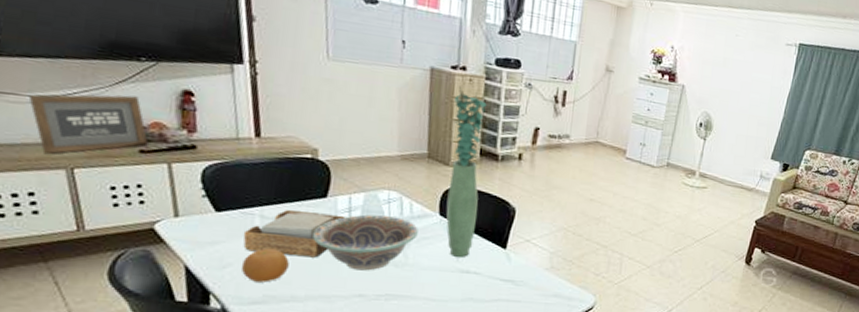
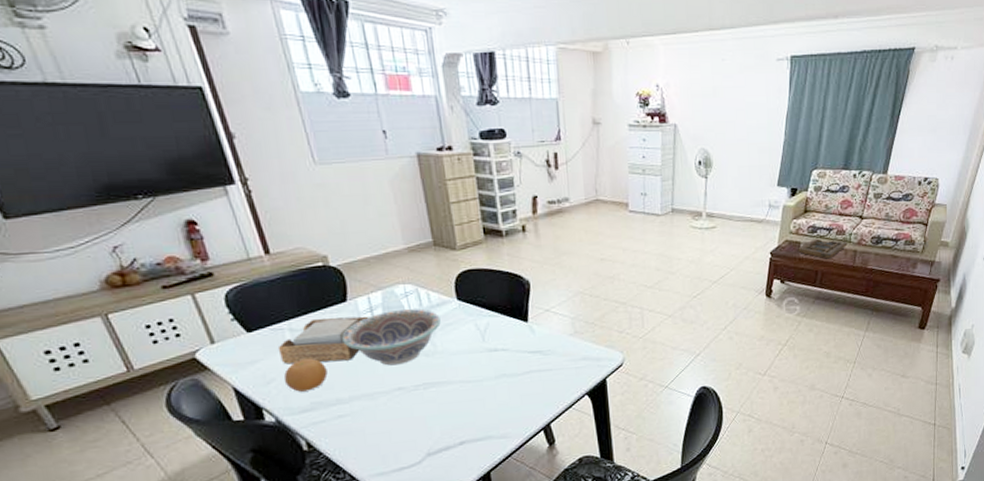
picture frame: present [28,94,149,155] -> none [46,235,168,306]
vase: present [446,86,487,257] -> none [447,167,496,338]
decorative tray: none [782,215,830,237] -> present [798,238,848,259]

